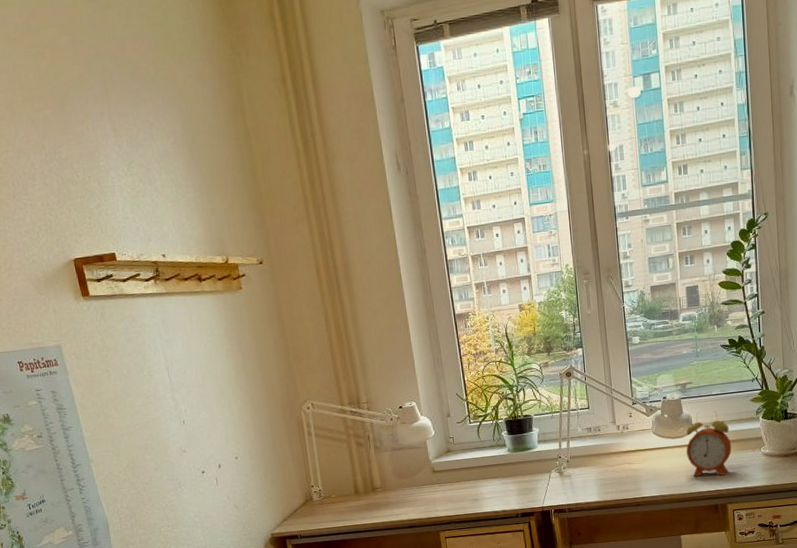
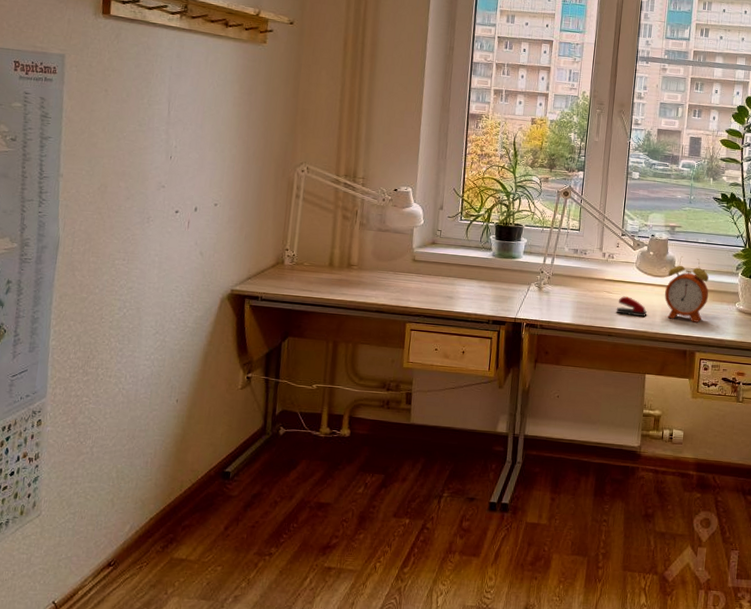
stapler: none [640,463,672,482] -> present [616,296,647,317]

